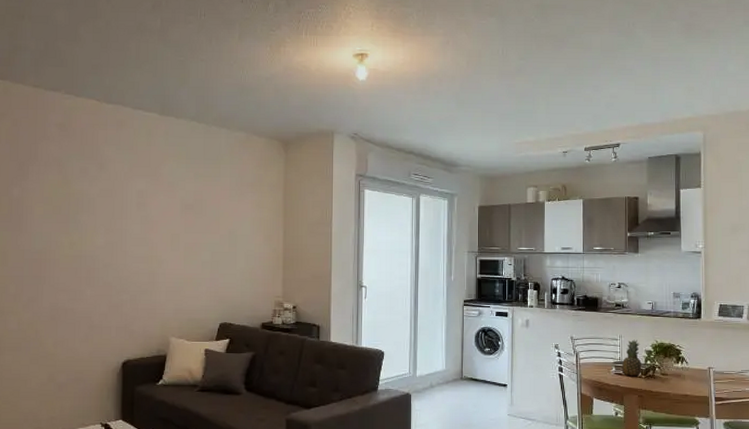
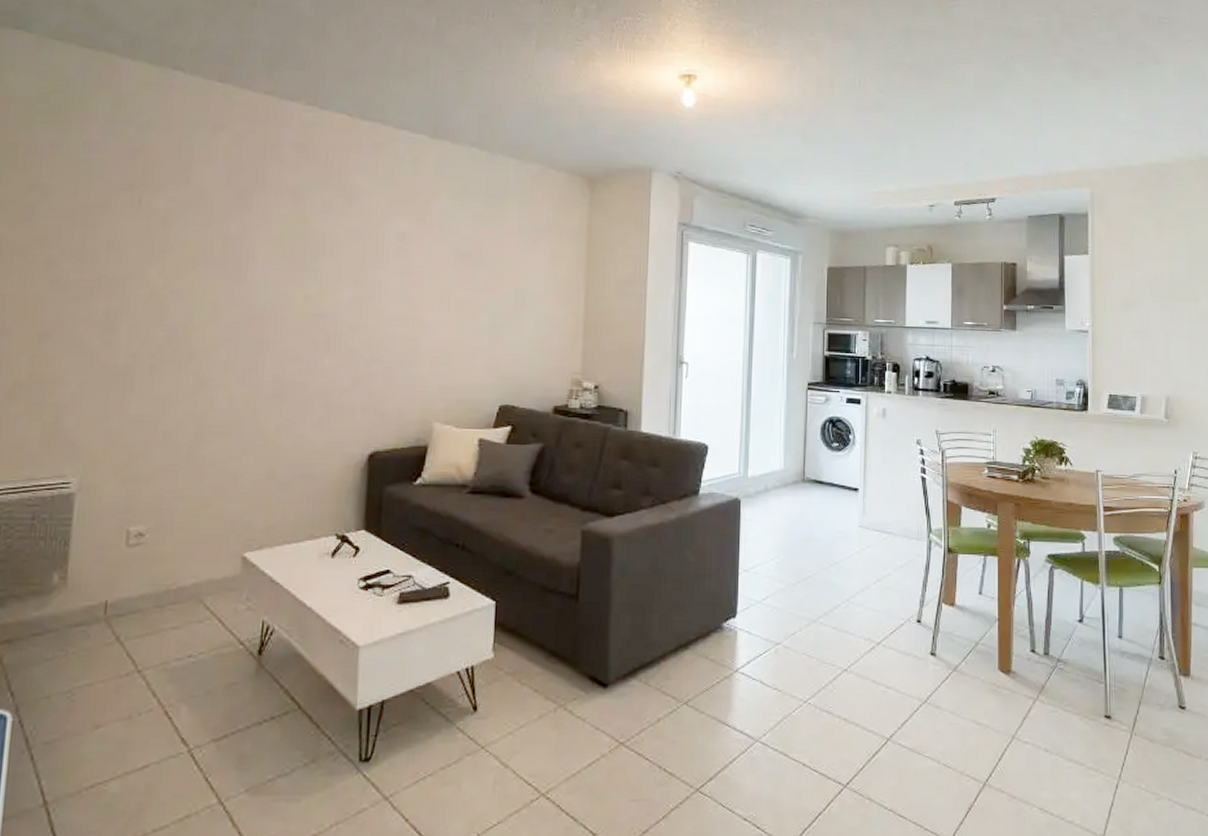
fruit: present [621,339,642,378] -> none [995,435,1019,482]

